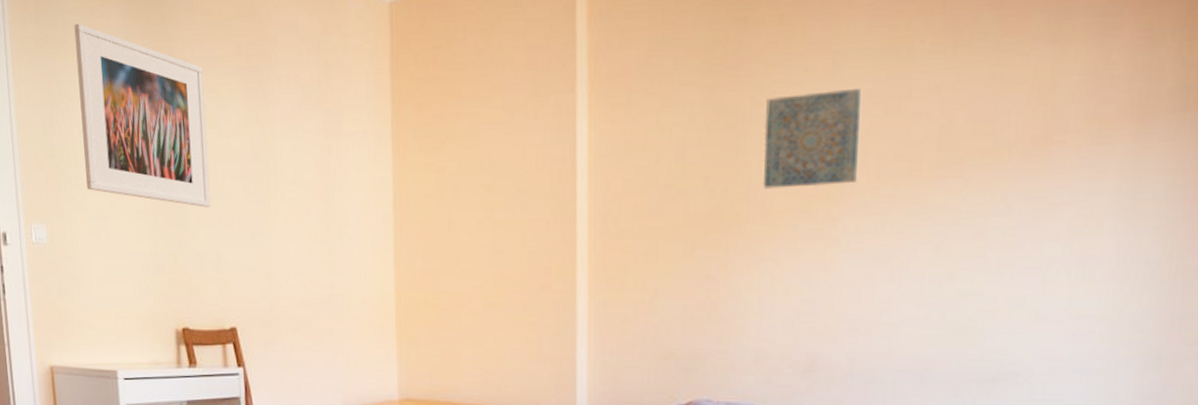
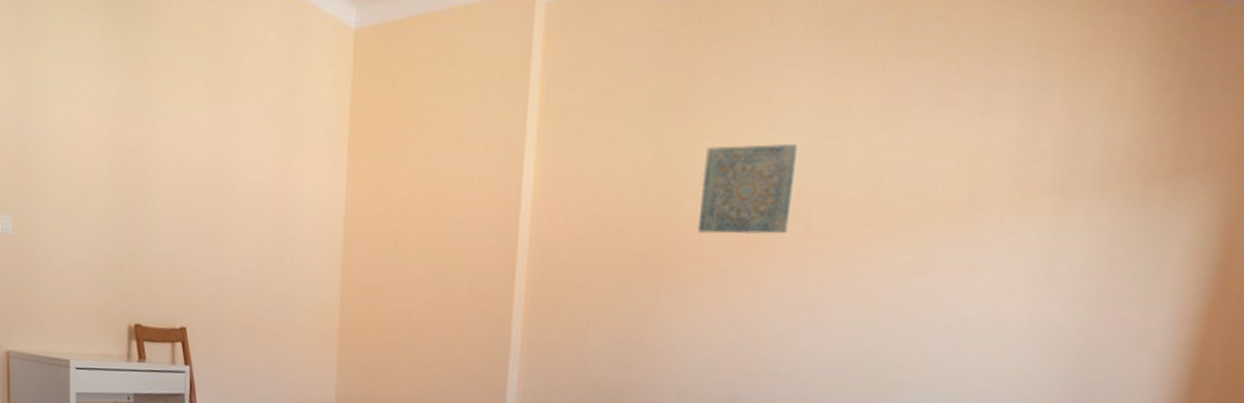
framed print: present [74,23,211,207] -> none [53,27,172,211]

